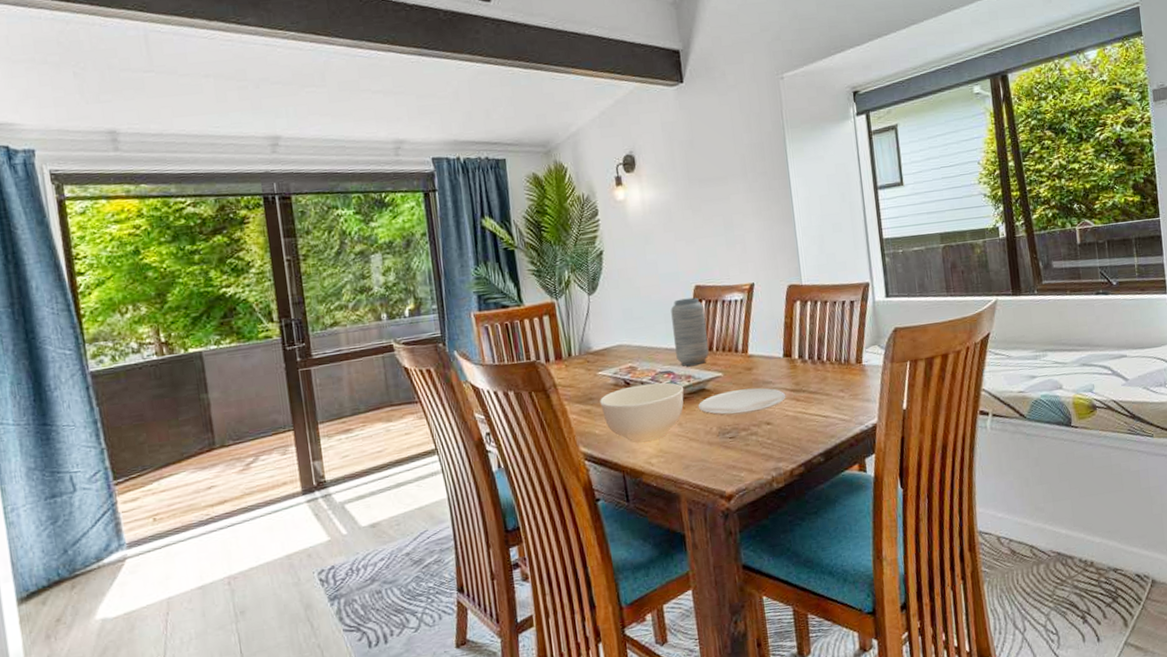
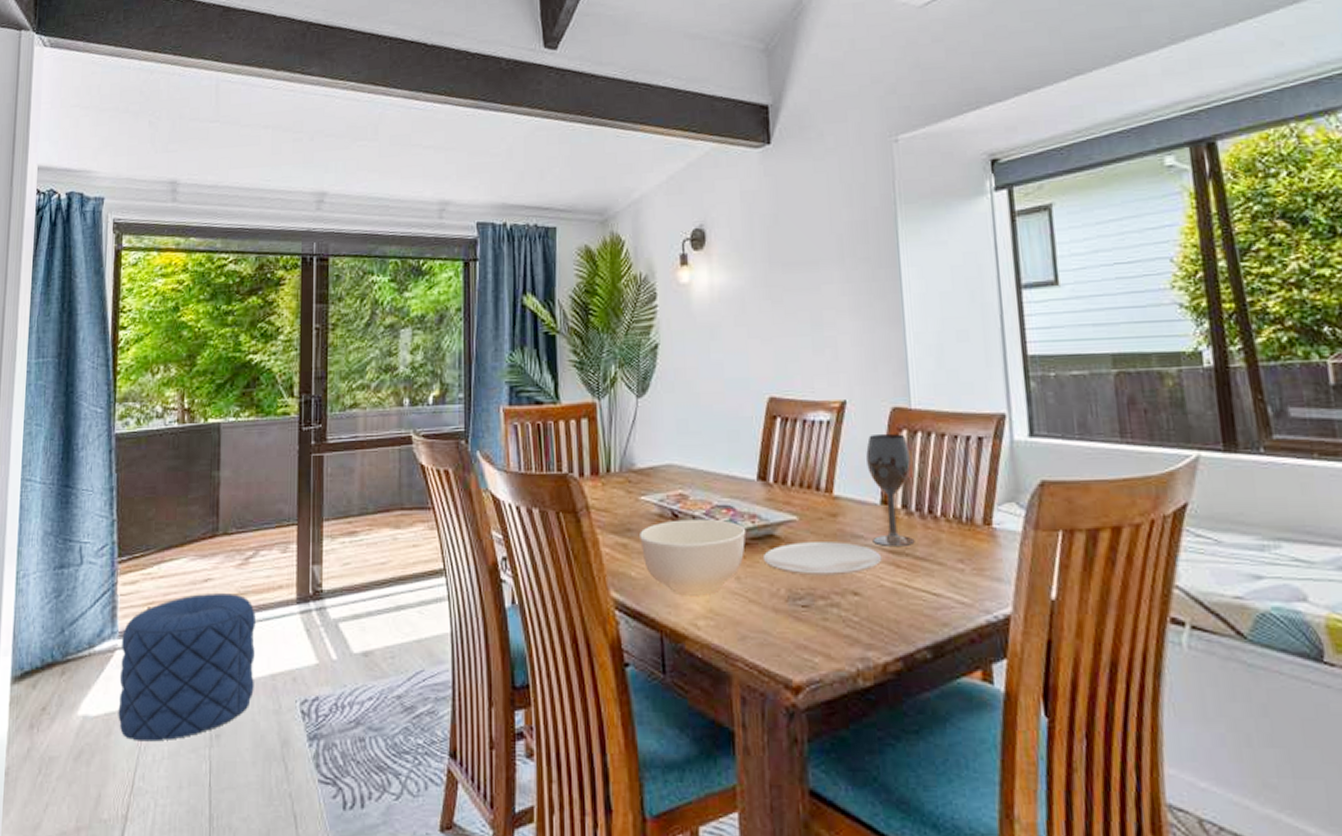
pouf: none [130,495,272,630] -> present [118,593,257,742]
vase: present [671,297,709,366] -> none [736,412,782,501]
wine glass: none [771,304,809,388] -> present [866,434,915,548]

